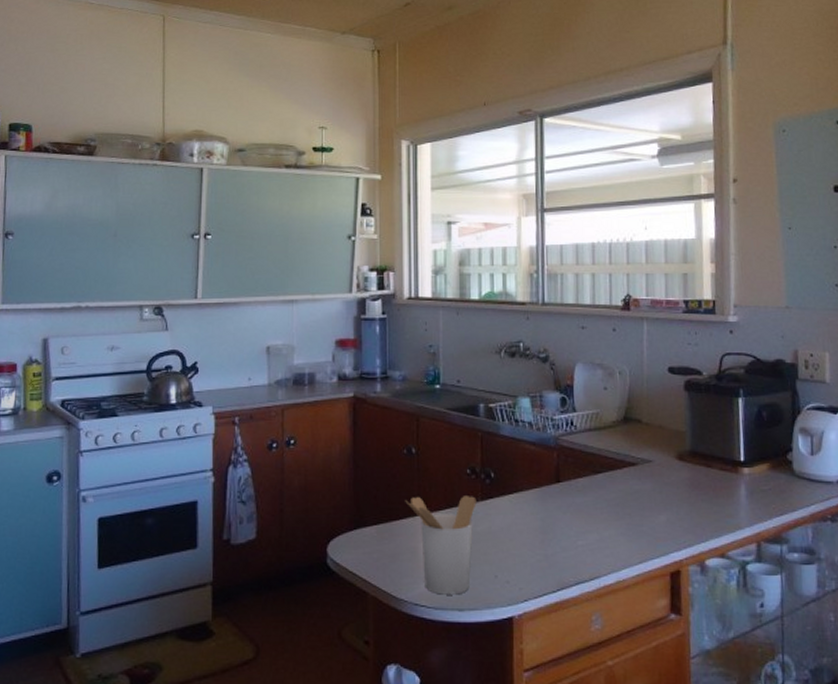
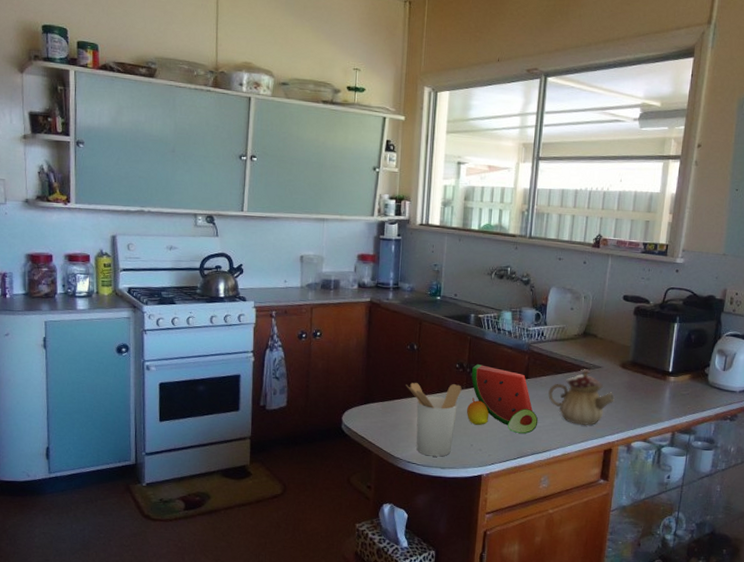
watermelon: none [484,468,580,556] -> present [466,364,539,434]
teapot: none [588,465,675,541] -> present [548,369,615,426]

